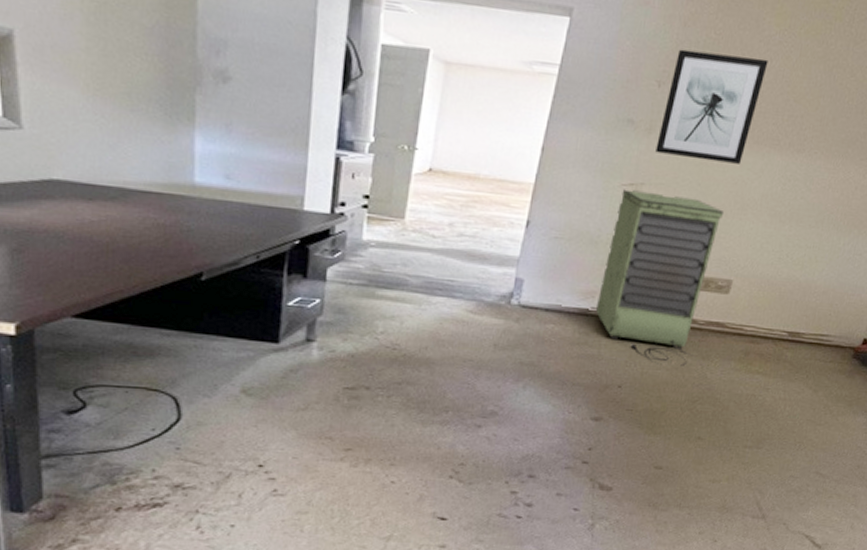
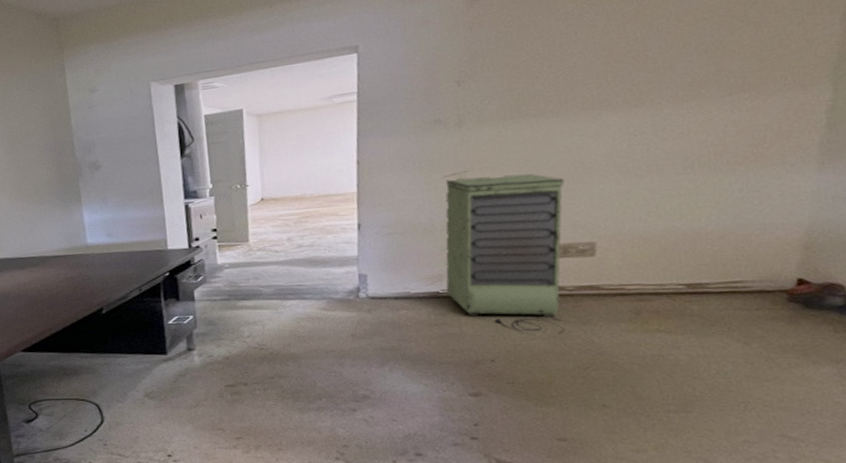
wall art: present [655,49,769,164] -> none [469,33,573,142]

